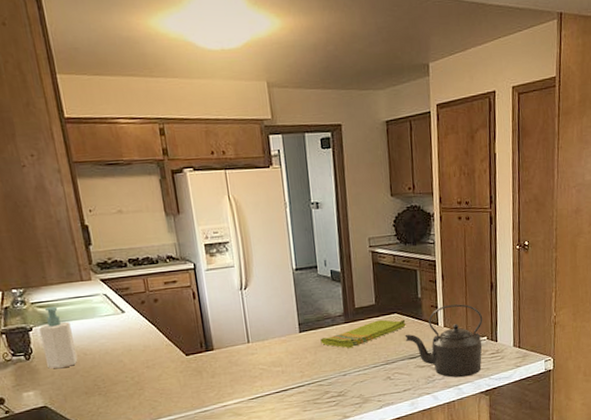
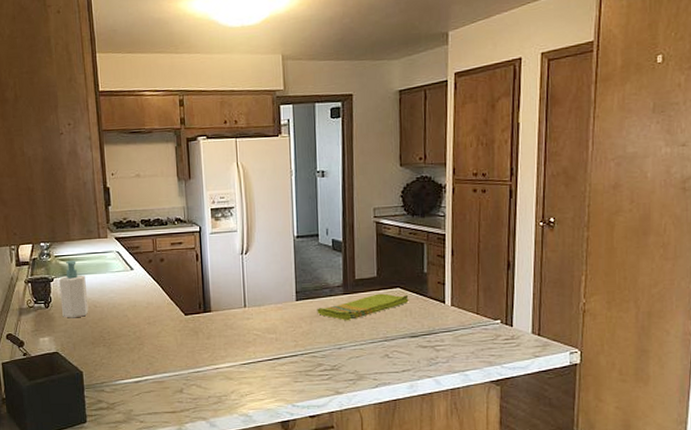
kettle: present [405,304,483,378] -> none [407,282,497,363]

